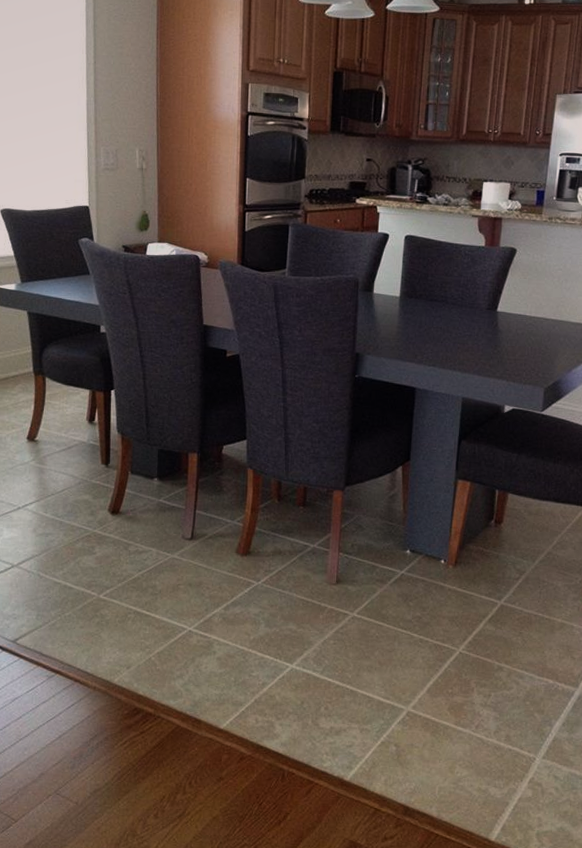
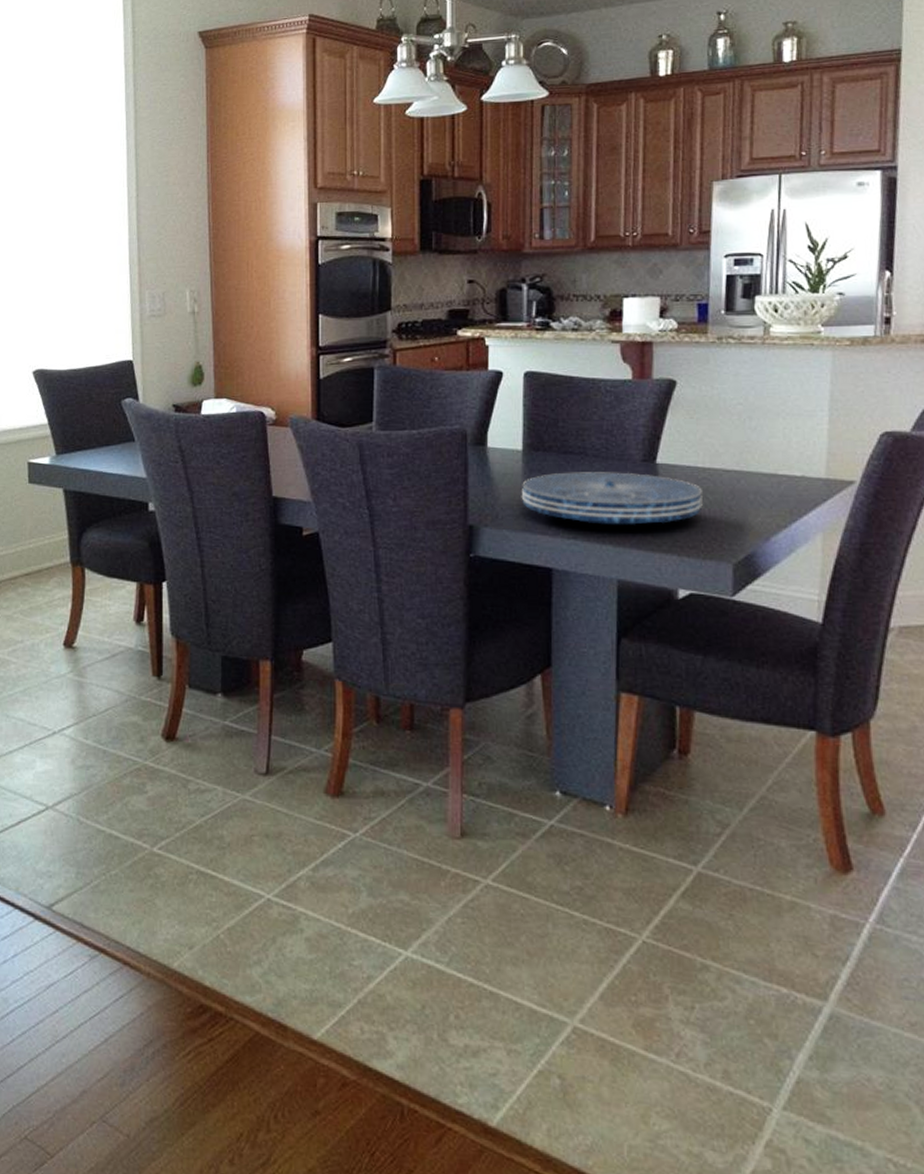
placemat: none [396,315,528,358] -> present [521,472,703,526]

